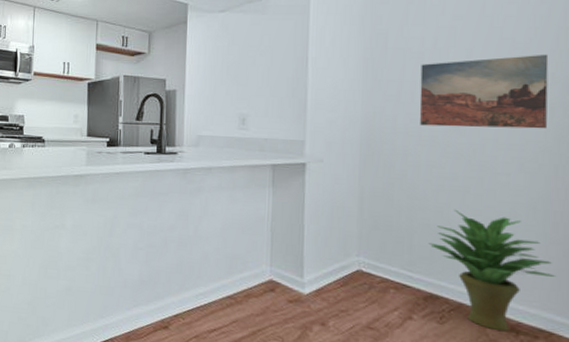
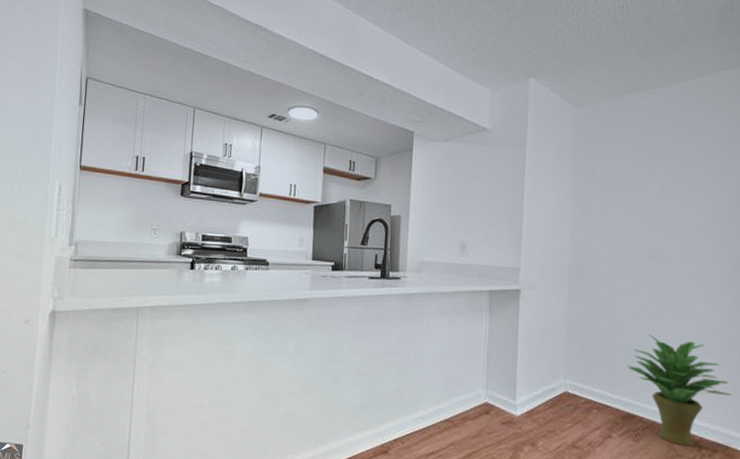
wall art: present [419,54,549,129] -> none [621,193,729,262]

